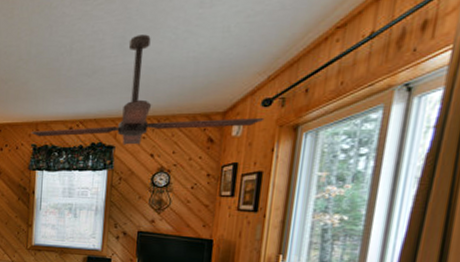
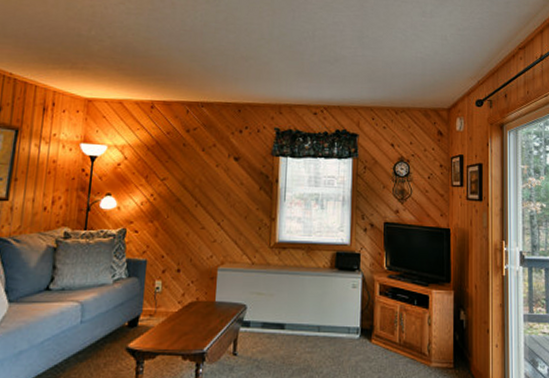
ceiling fan: present [31,34,265,145] -> none [274,31,479,135]

